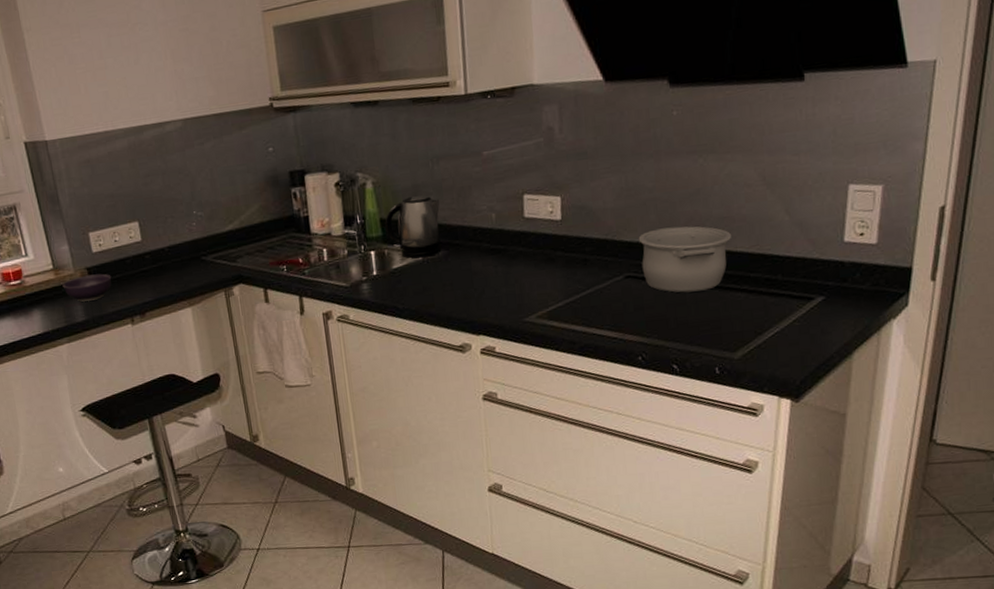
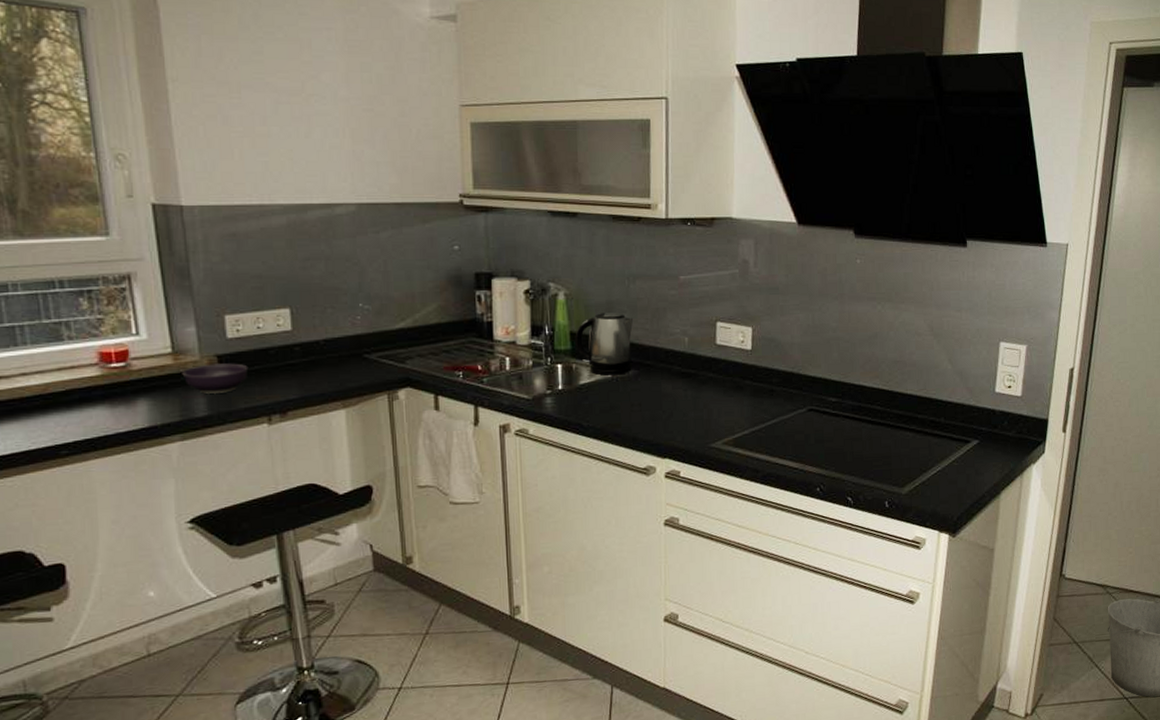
cooking pot: present [638,226,732,293] -> none [821,366,904,429]

